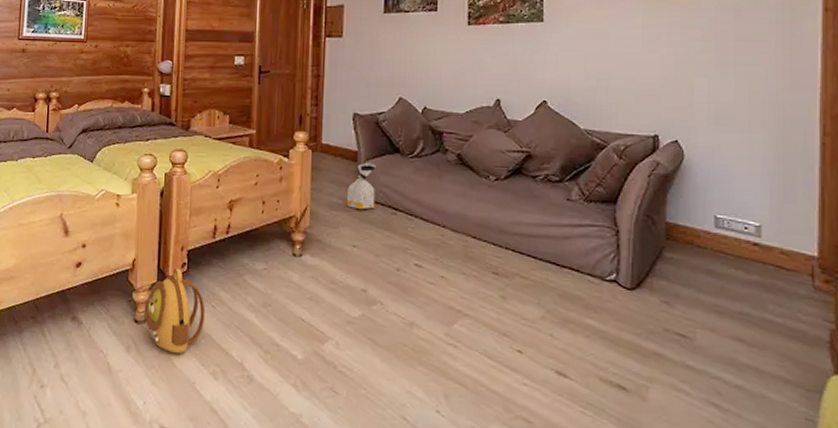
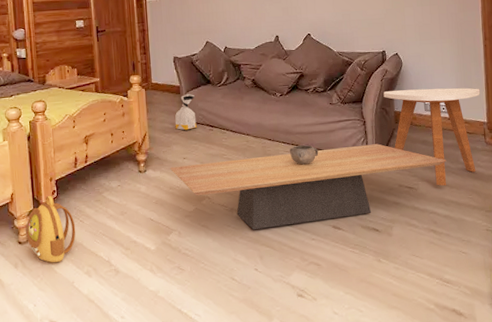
coffee table: none [334,254,745,363] -> present [170,144,447,230]
decorative bowl: none [502,251,544,279] -> present [290,145,319,165]
side table: none [650,192,809,342] -> present [383,88,480,186]

